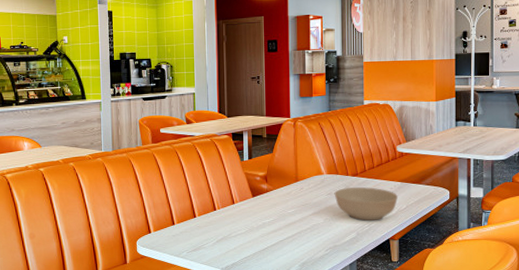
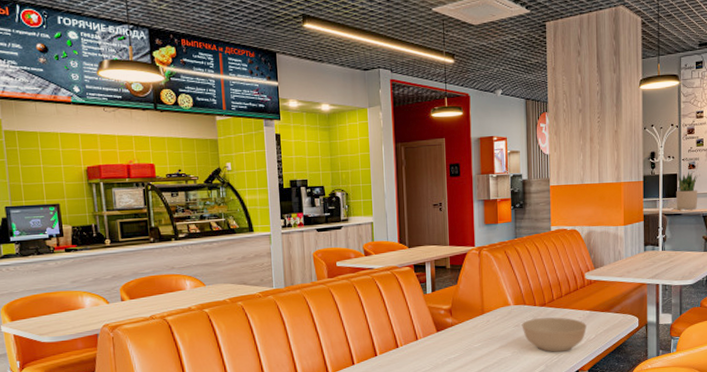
planter: none [488,51,510,88] -> present [676,171,698,210]

